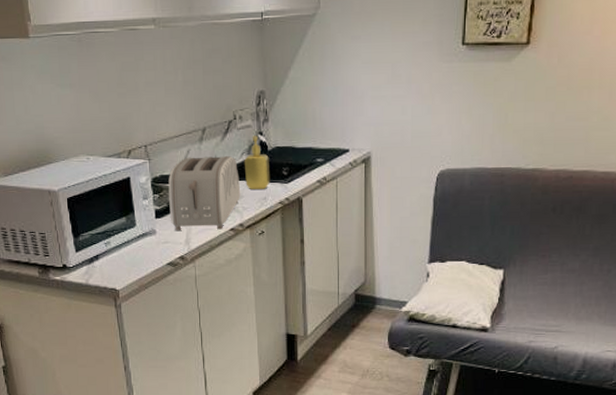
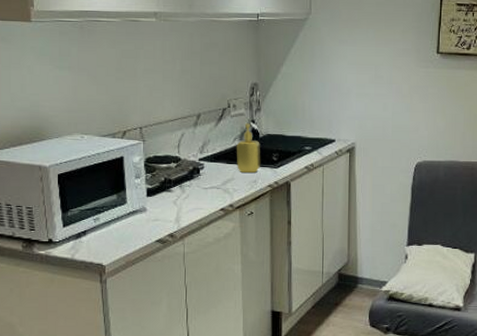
toaster: present [168,155,241,231] -> none [161,140,232,210]

